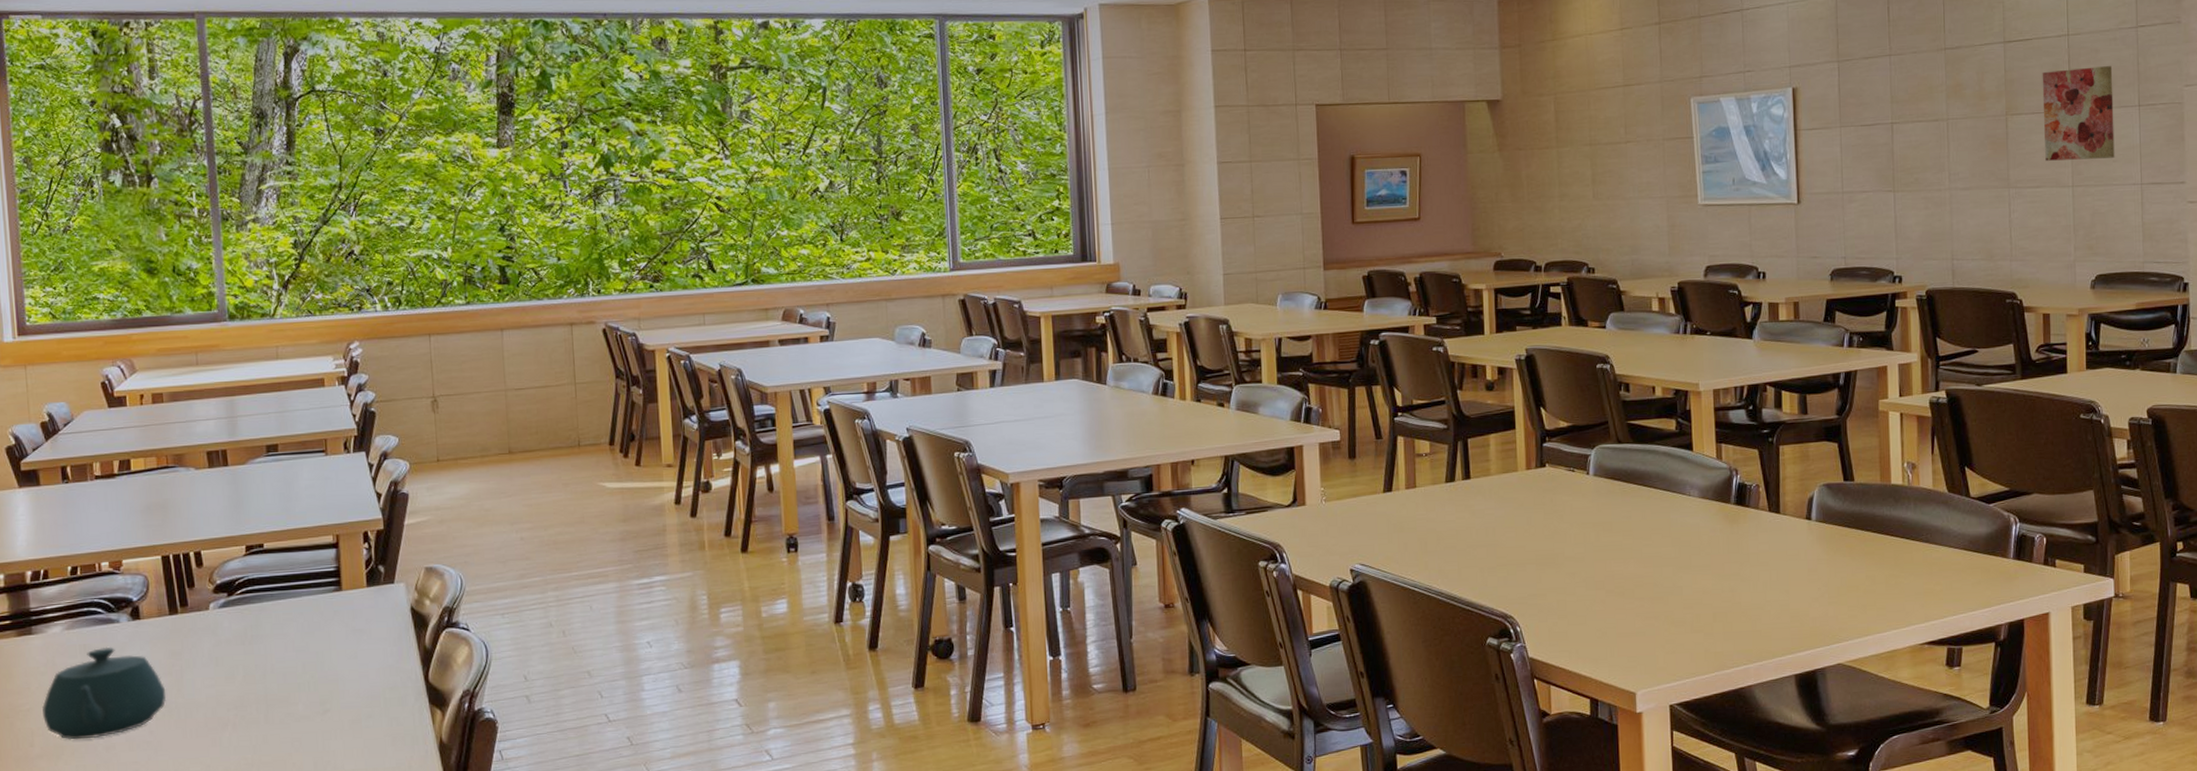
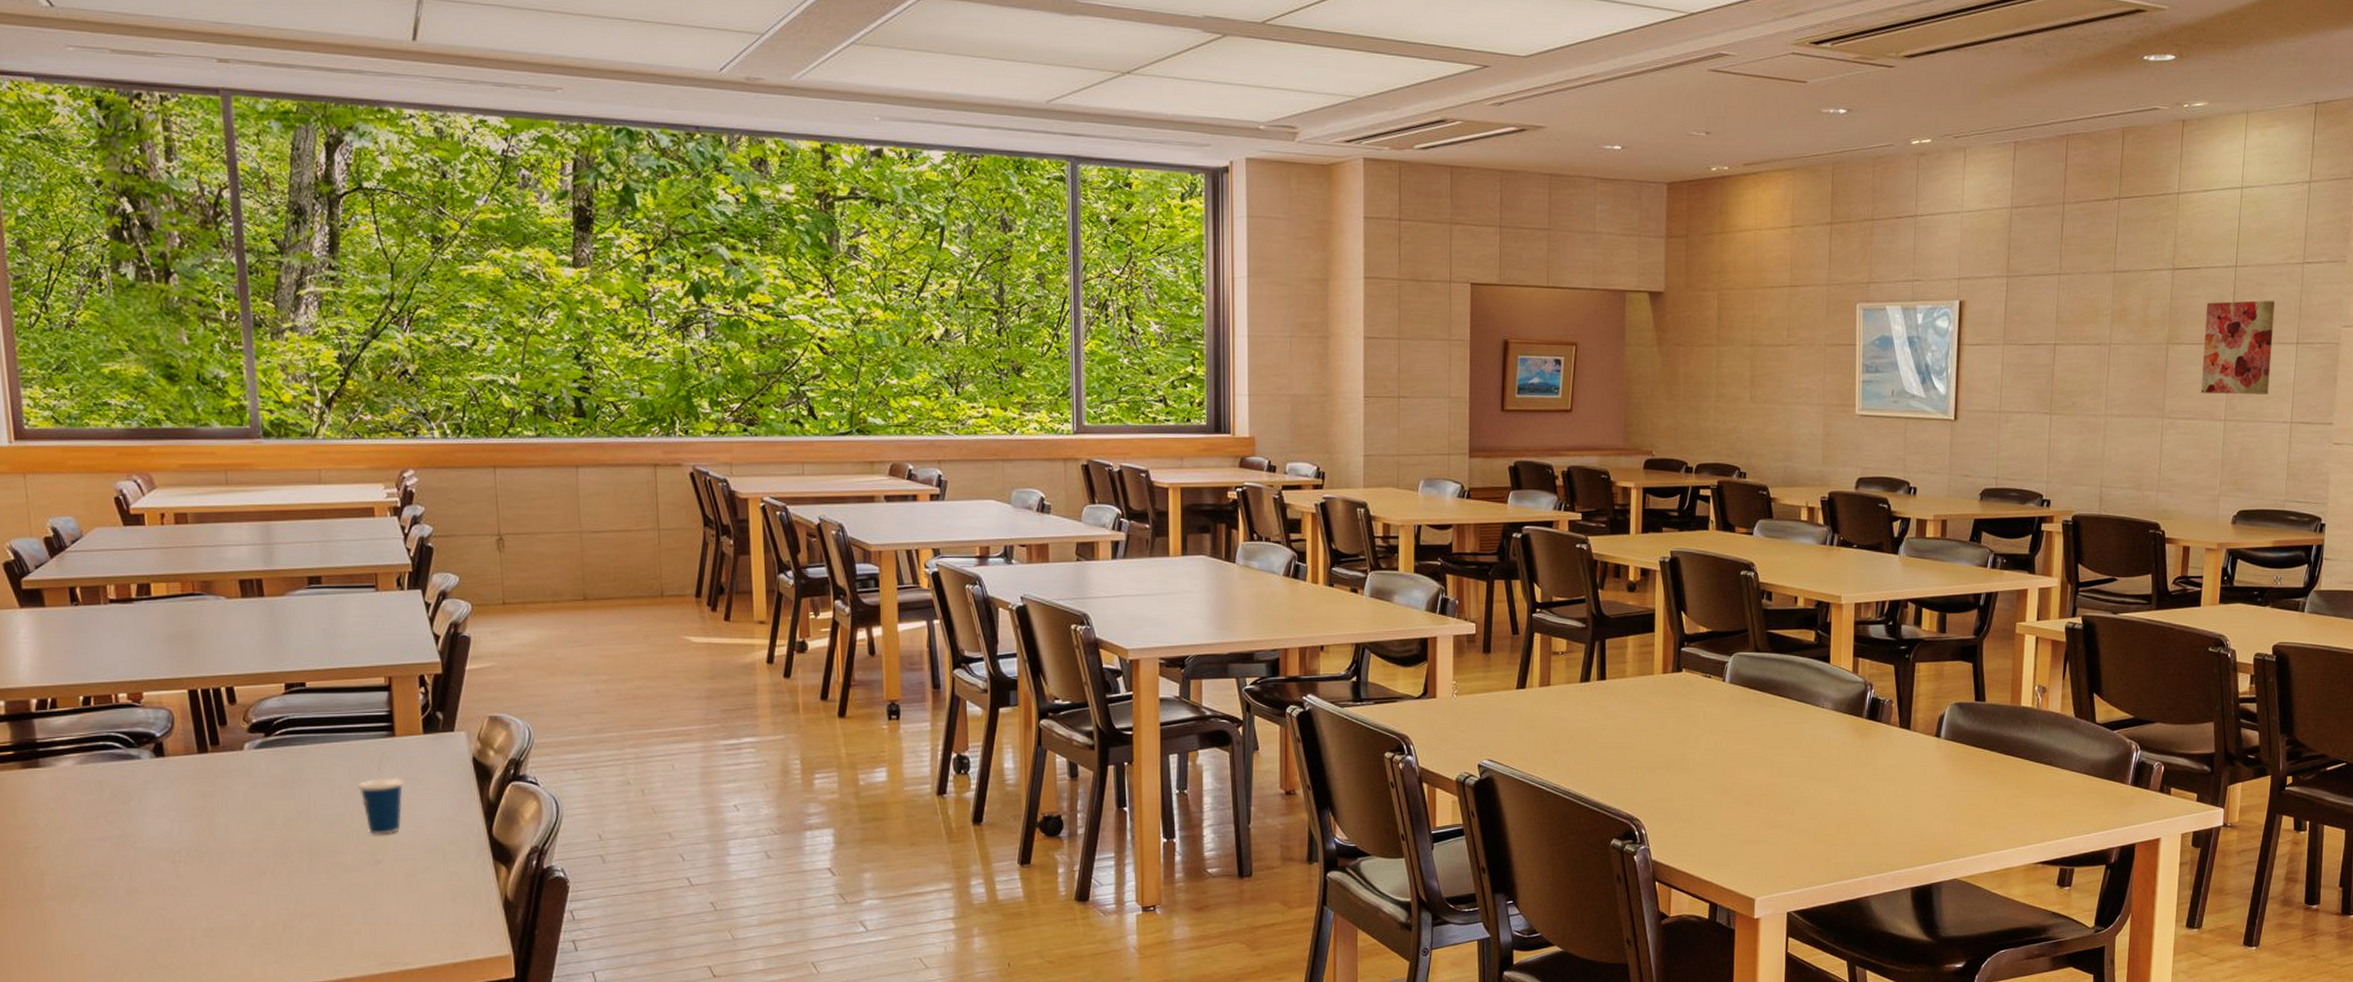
teapot: present [42,646,167,740] -> none [53,784,196,882]
cup: none [309,607,351,685] -> present [358,753,405,835]

